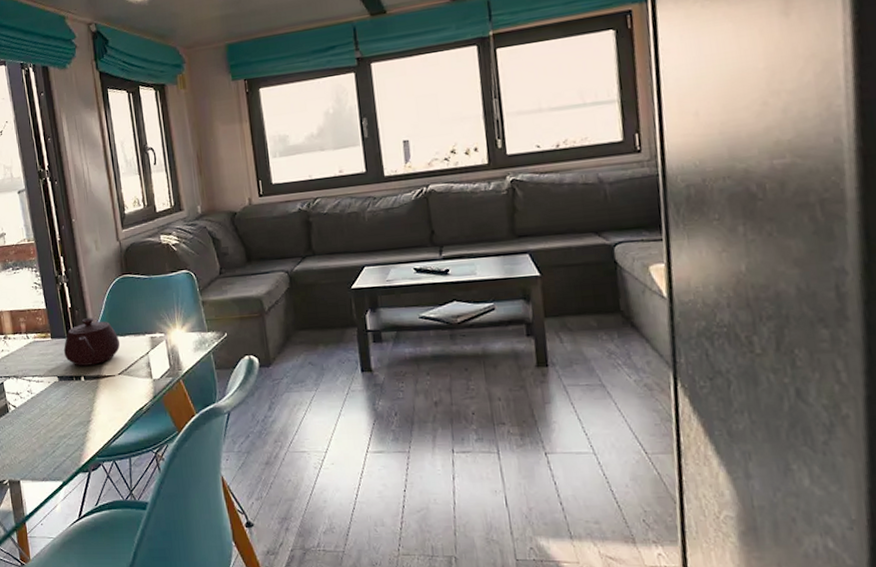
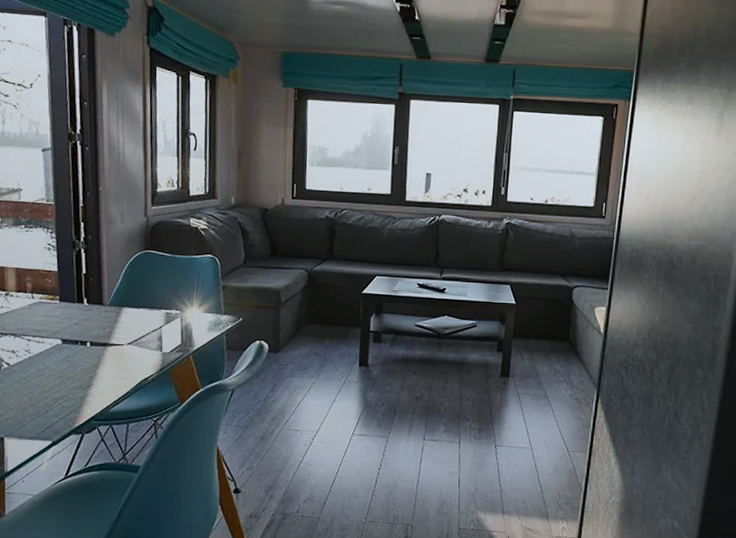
teapot: present [63,318,121,366] -> none [71,286,134,333]

